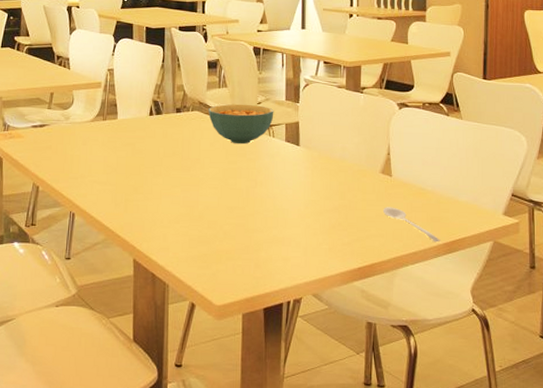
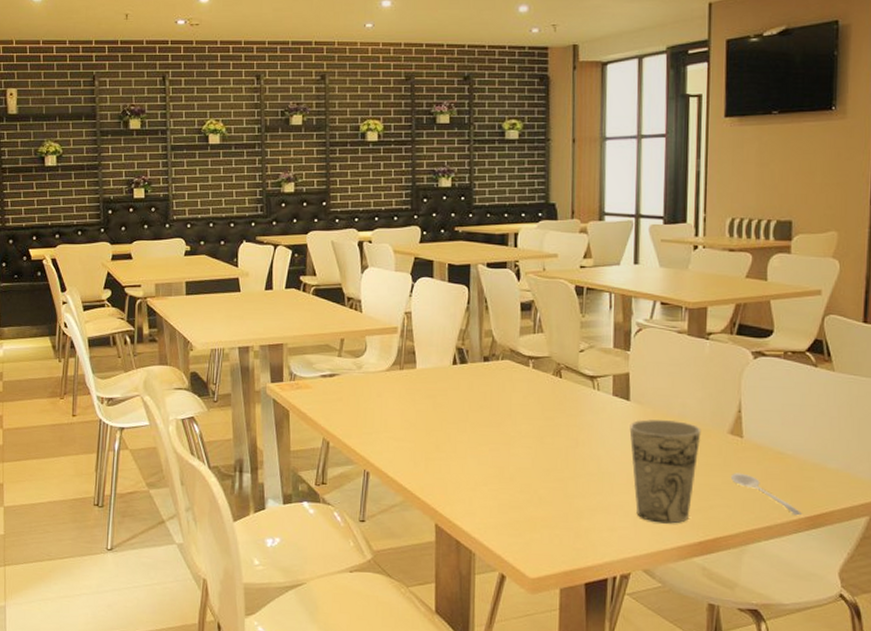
cereal bowl: present [208,104,274,145] -> none [521,352,600,398]
cup: none [300,162,359,253] -> present [629,419,702,524]

